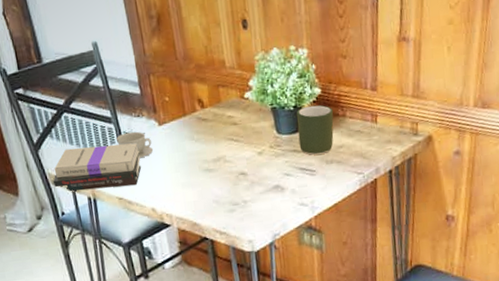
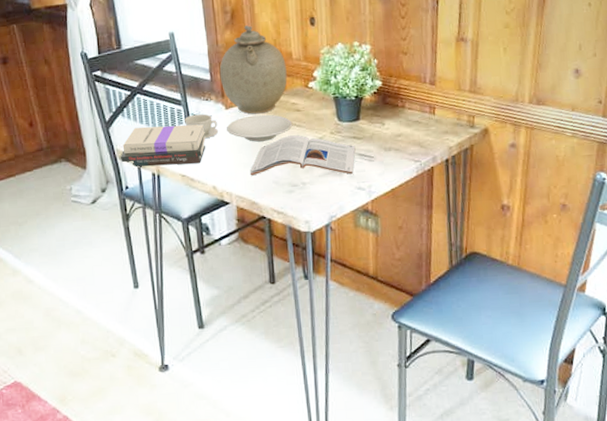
teapot: none [149,31,222,130] -> present [219,25,287,114]
saucer: none [161,129,230,160] -> present [227,114,293,142]
magazine: none [189,150,297,196] -> present [250,135,356,176]
mug: present [296,105,334,155] -> none [357,96,394,142]

